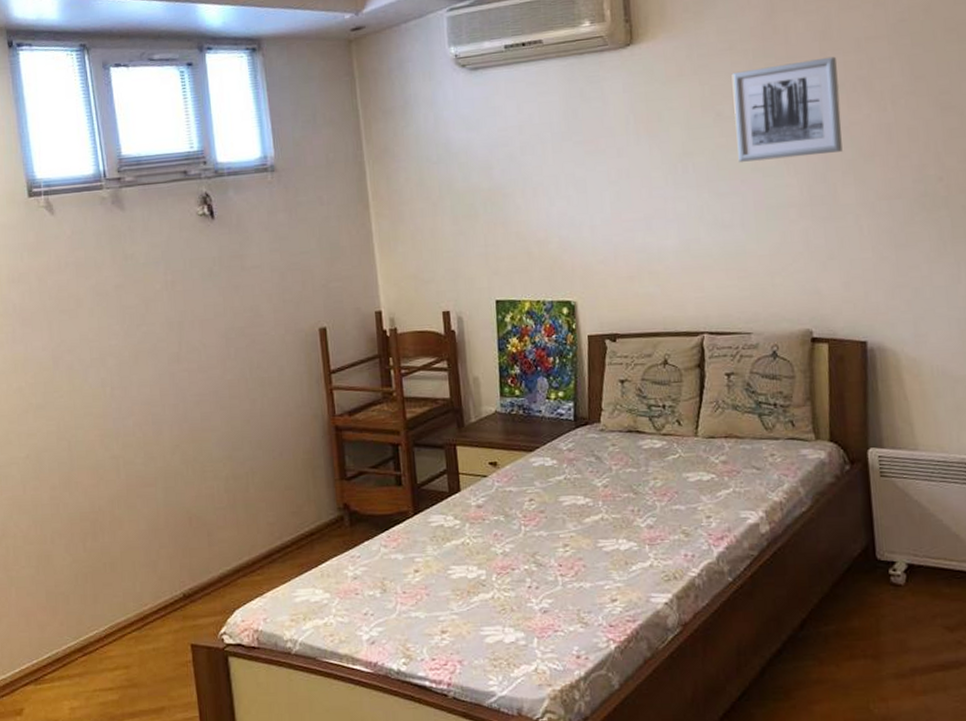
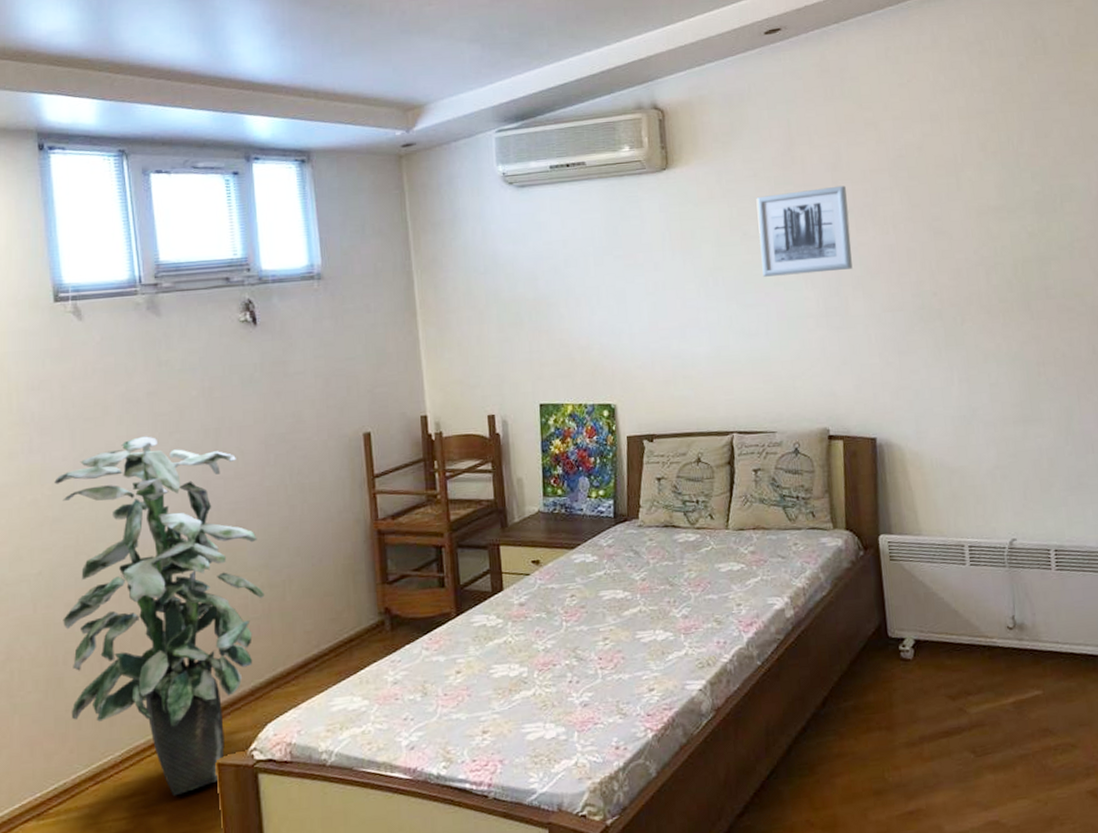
indoor plant: none [36,328,229,672] -> present [54,436,265,797]

